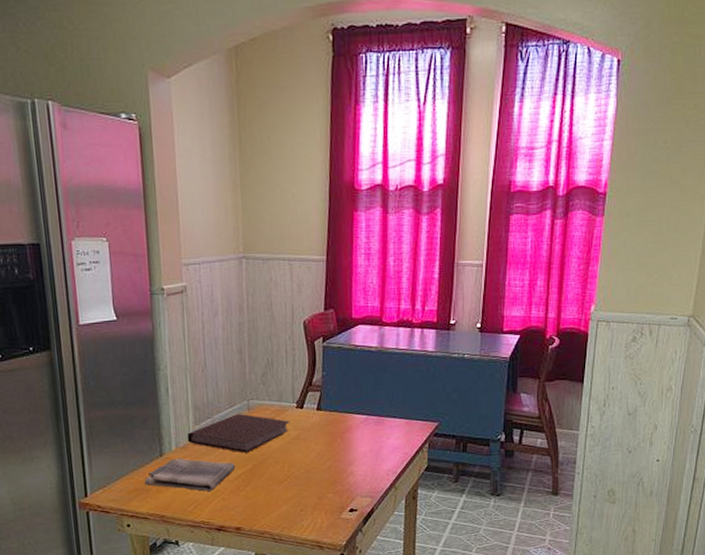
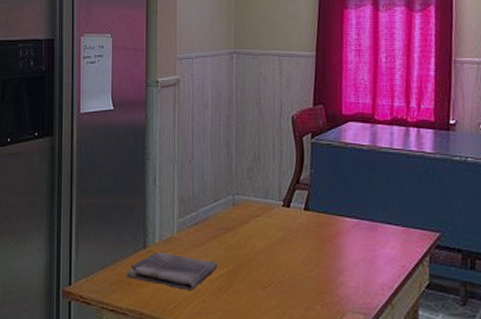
notebook: present [187,414,290,453] -> none [171,209,276,252]

